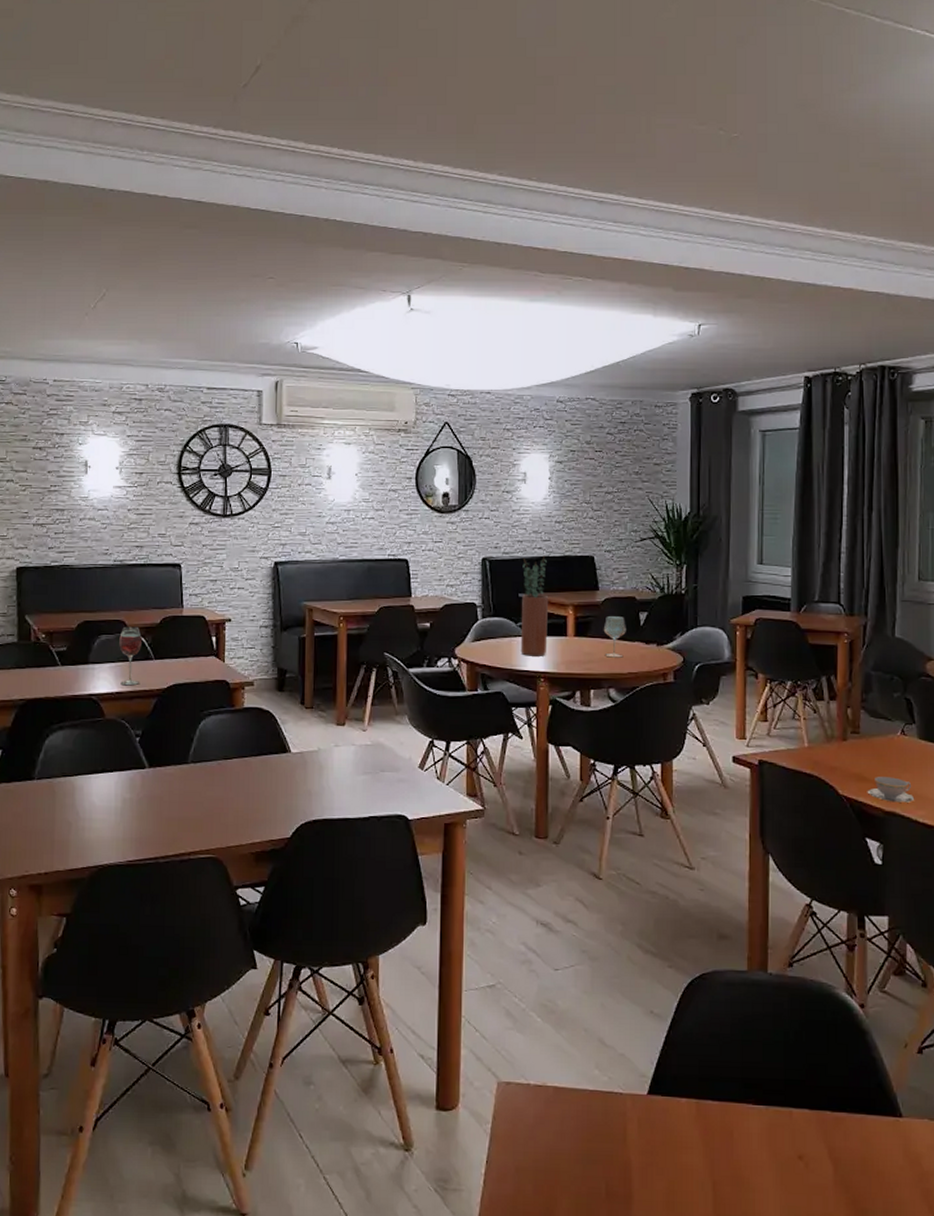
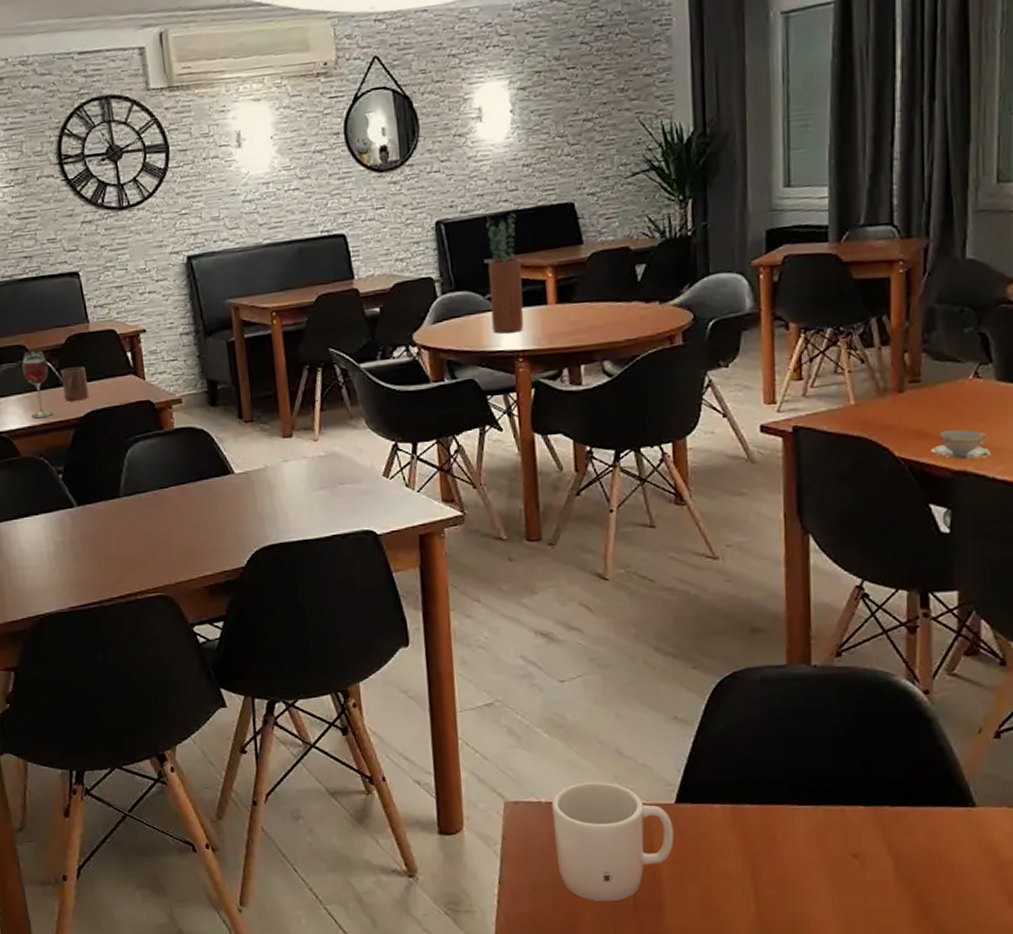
cup: none [151,644,175,674] -> present [60,366,90,401]
mug: none [539,1067,645,1189] -> present [551,781,675,902]
wine glass: present [603,616,626,658] -> none [591,273,620,325]

